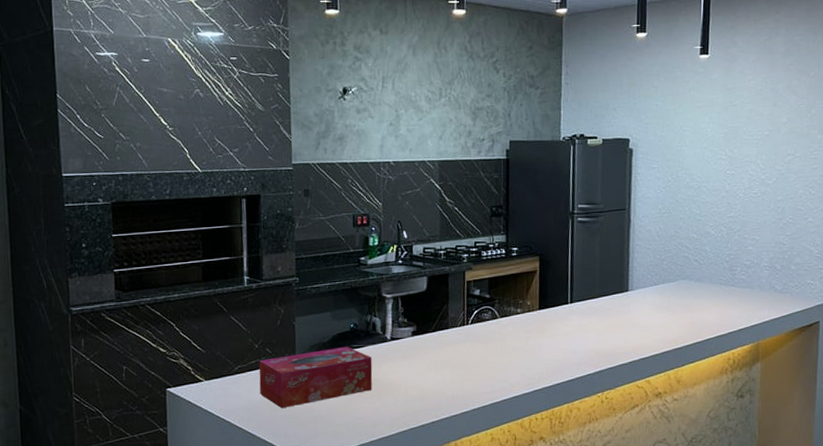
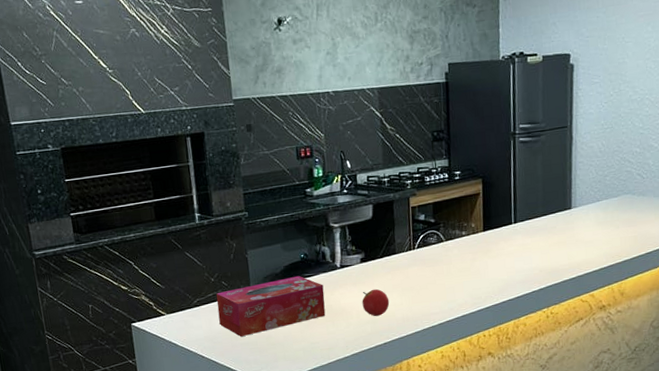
fruit: none [411,364,440,394] -> present [362,288,390,317]

